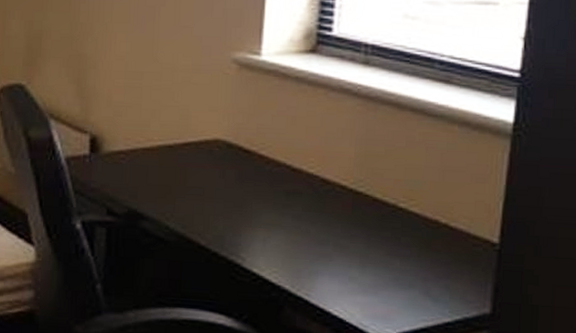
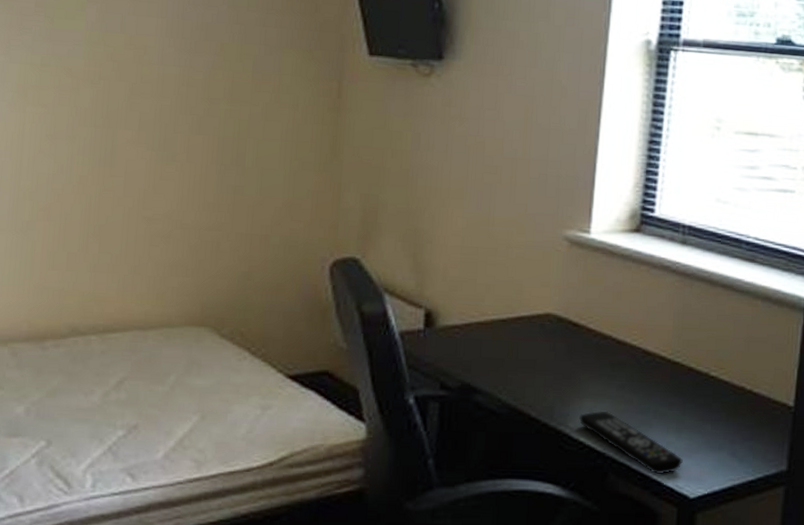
remote control: none [252,241,368,312] -> present [579,410,683,475]

